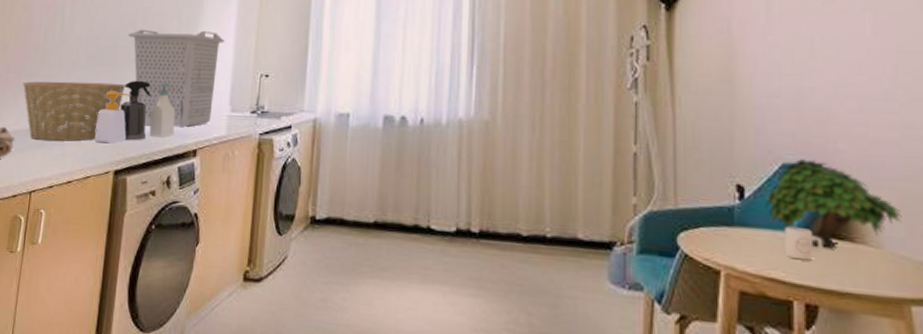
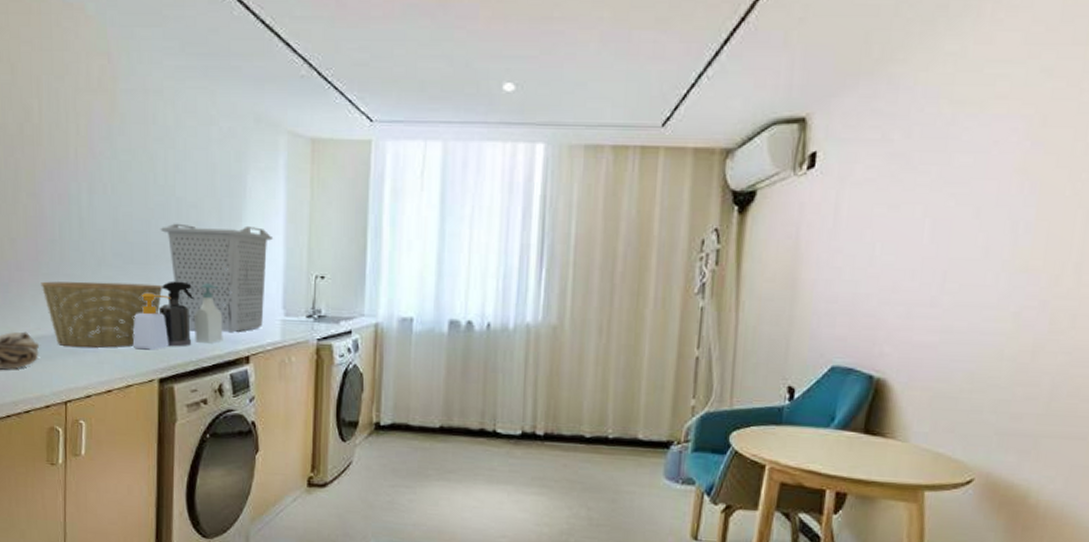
plant: present [766,159,902,248] -> none [812,362,929,442]
mug: present [784,226,823,261] -> none [824,423,859,454]

